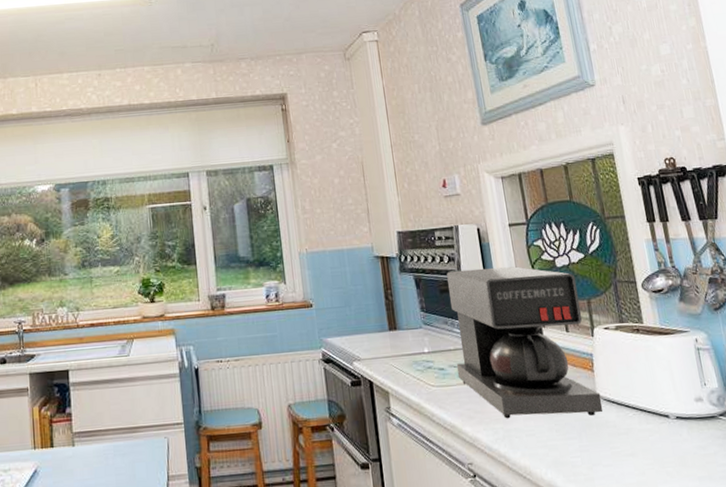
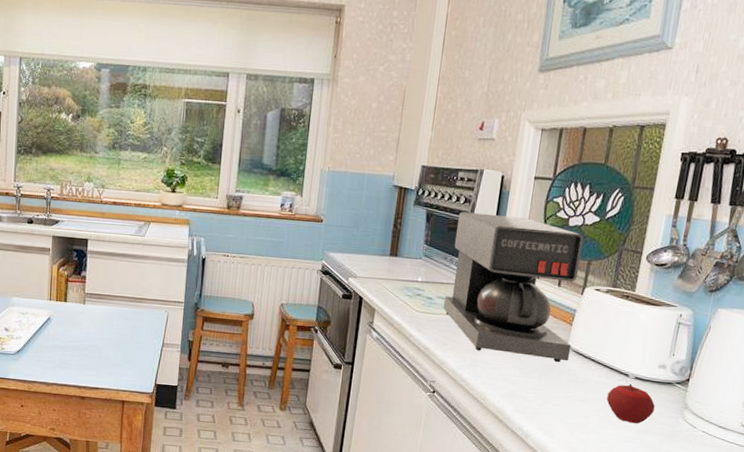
apple: none [655,425,709,471] -> present [607,383,655,424]

